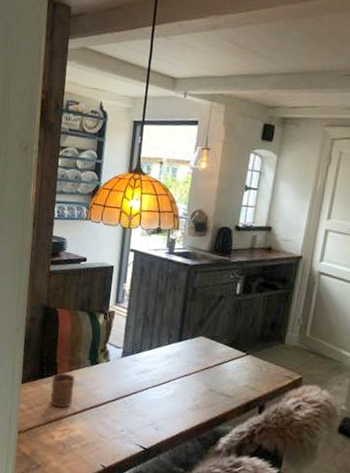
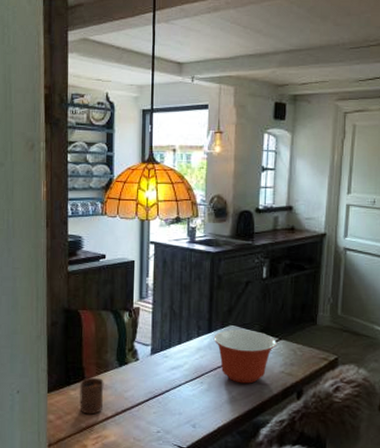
mixing bowl: none [183,340,244,394] -> present [213,329,276,384]

